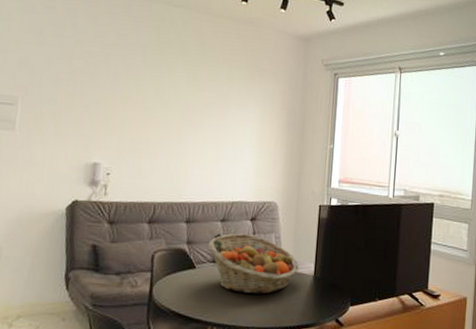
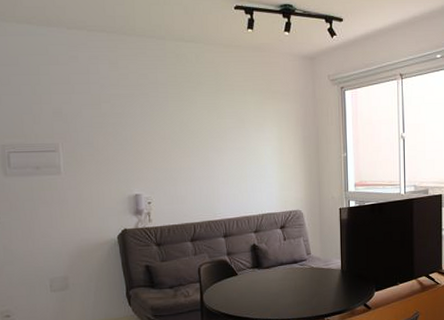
fruit basket: present [208,233,299,295] -> none [246,240,327,292]

